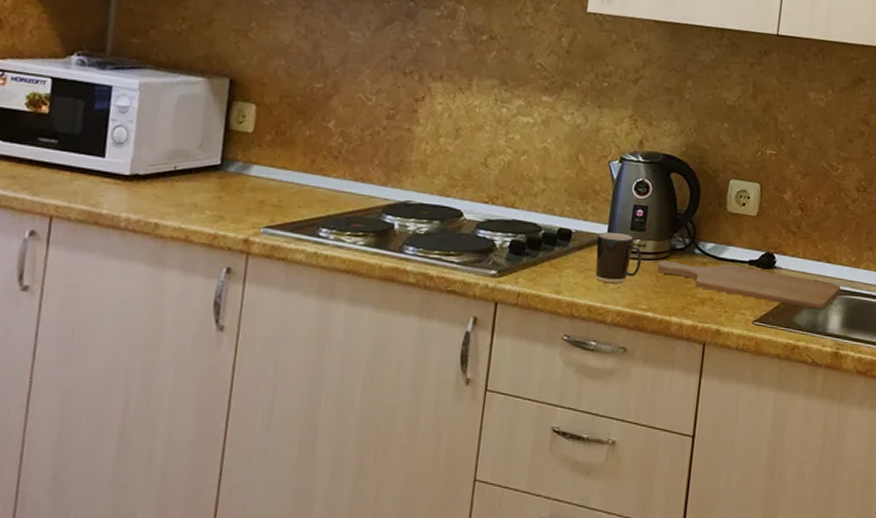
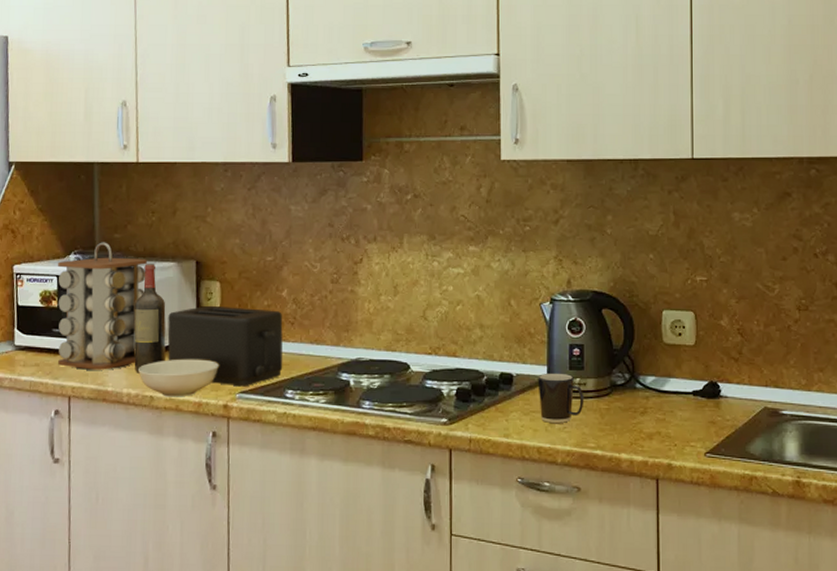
spice rack: none [41,45,171,190] -> present [57,242,148,370]
wine bottle: none [139,76,187,197] -> present [134,264,166,373]
bowl: none [142,184,244,227] -> present [137,359,219,397]
toaster: none [181,129,326,221] -> present [167,305,283,387]
chopping board: present [657,260,841,309] -> none [600,397,794,436]

